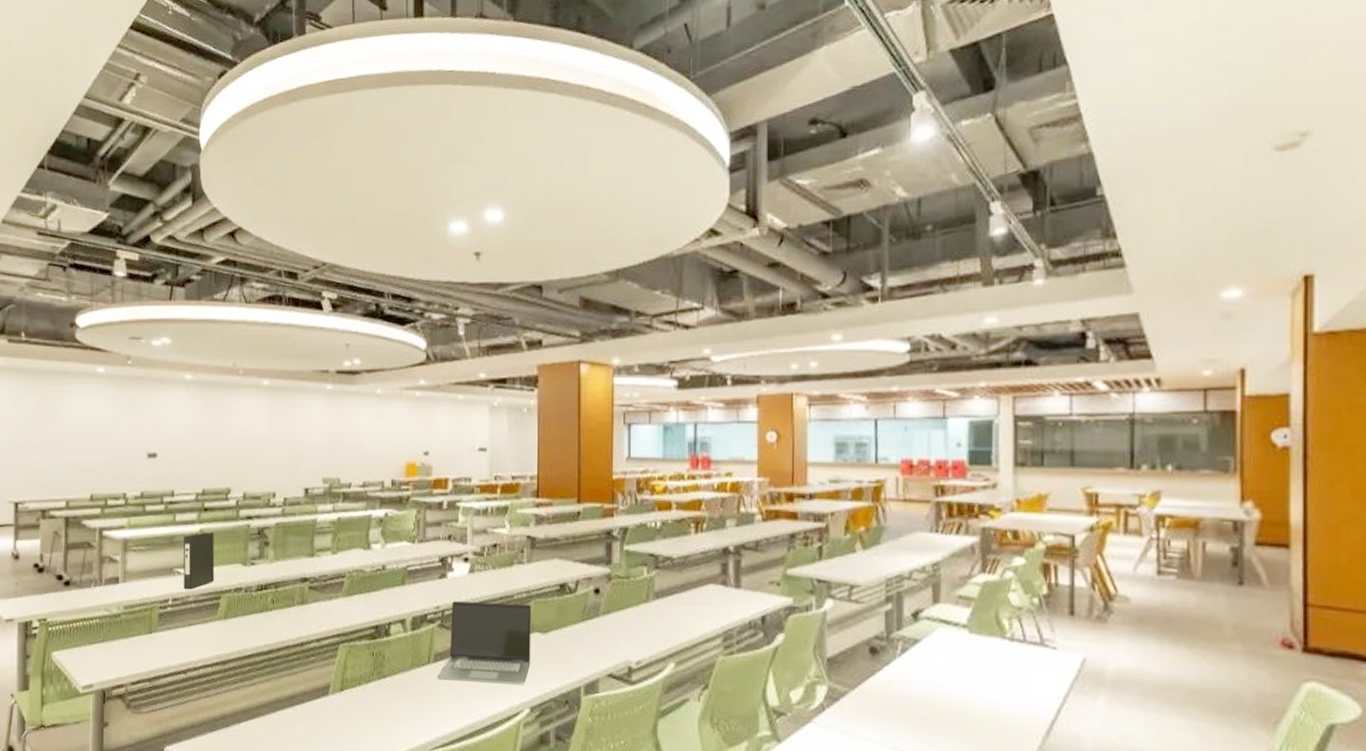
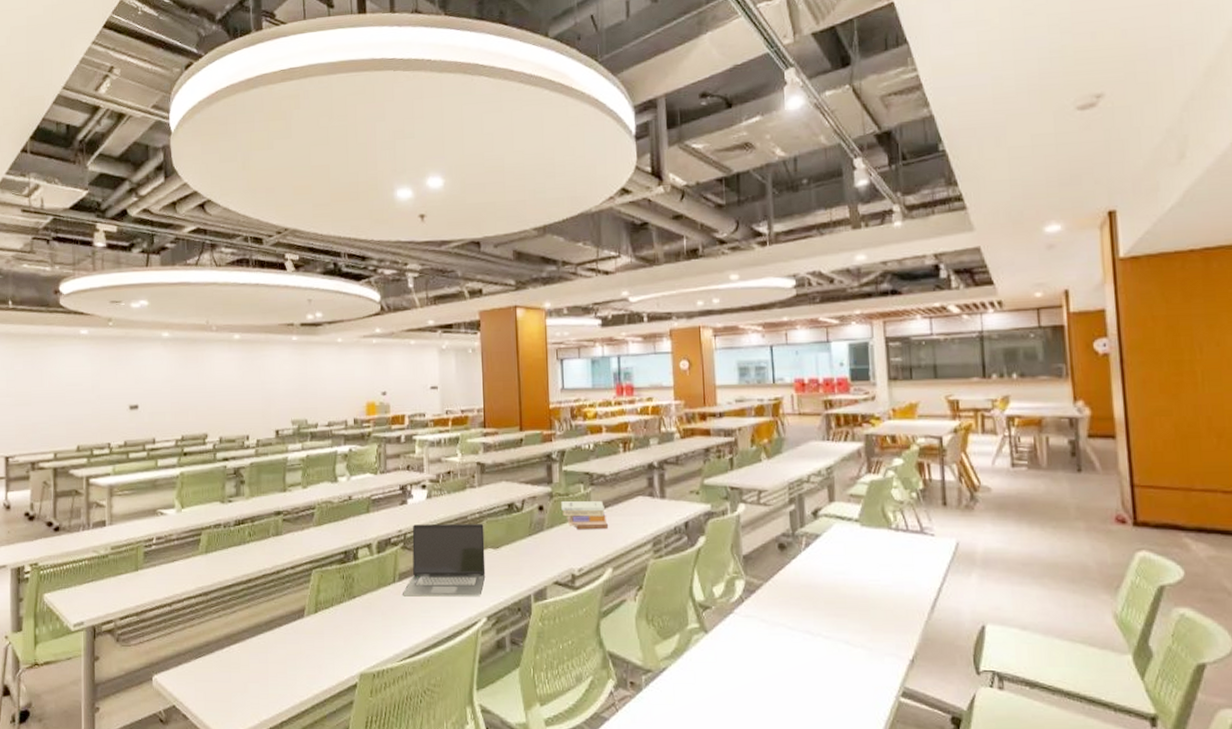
binder: present [183,532,215,589] -> none [166,474,196,527]
books: none [620,584,672,620] -> present [561,500,608,530]

